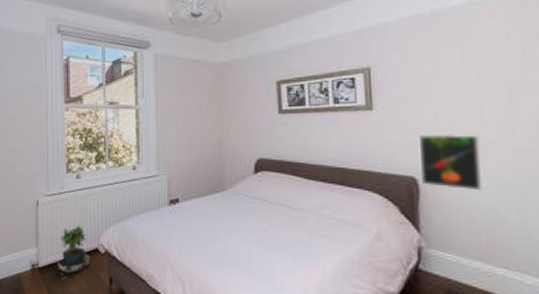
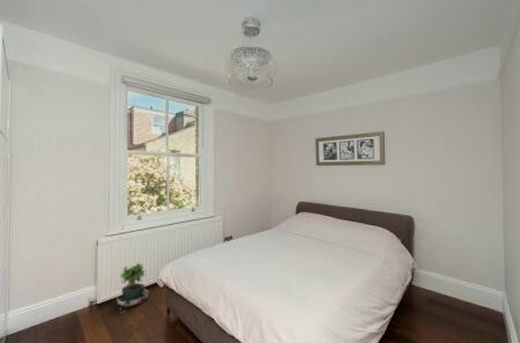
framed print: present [418,133,481,191] -> none [415,184,455,226]

